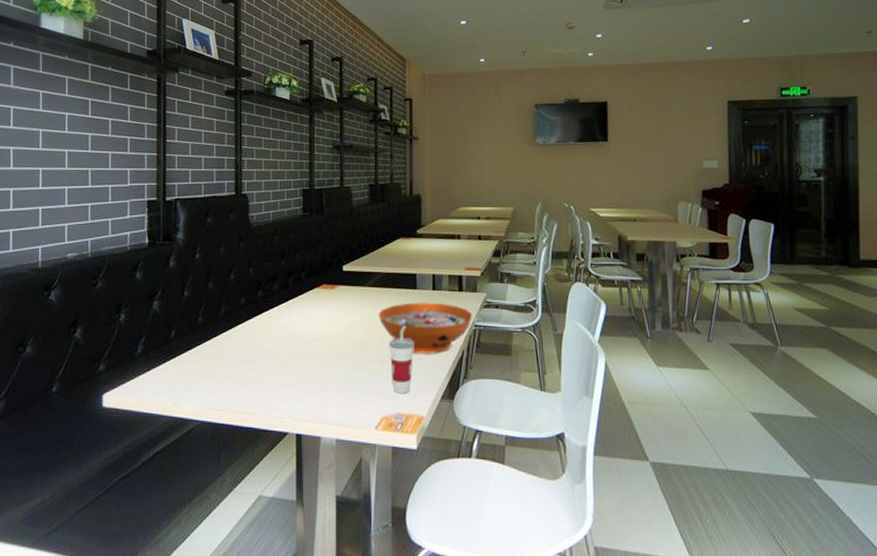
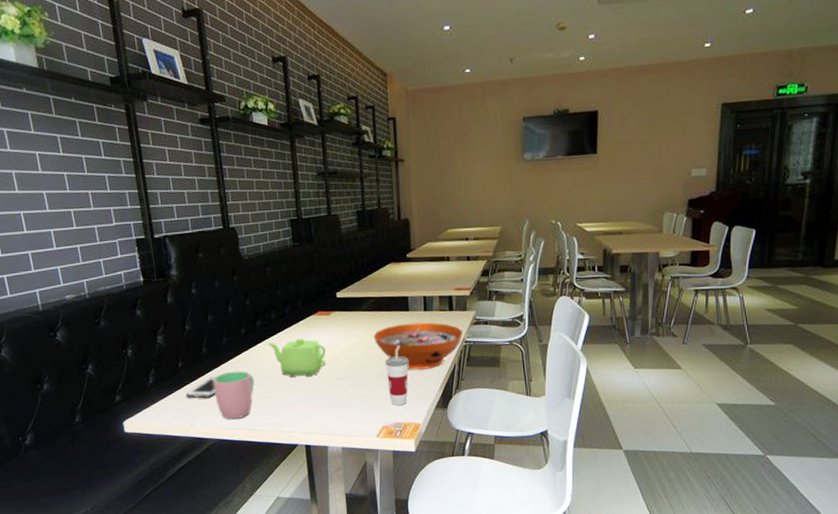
cell phone: none [174,348,207,373] -> present [185,376,216,398]
cup: none [205,344,248,399] -> present [213,371,255,420]
teapot: none [266,312,327,356] -> present [267,338,326,377]

